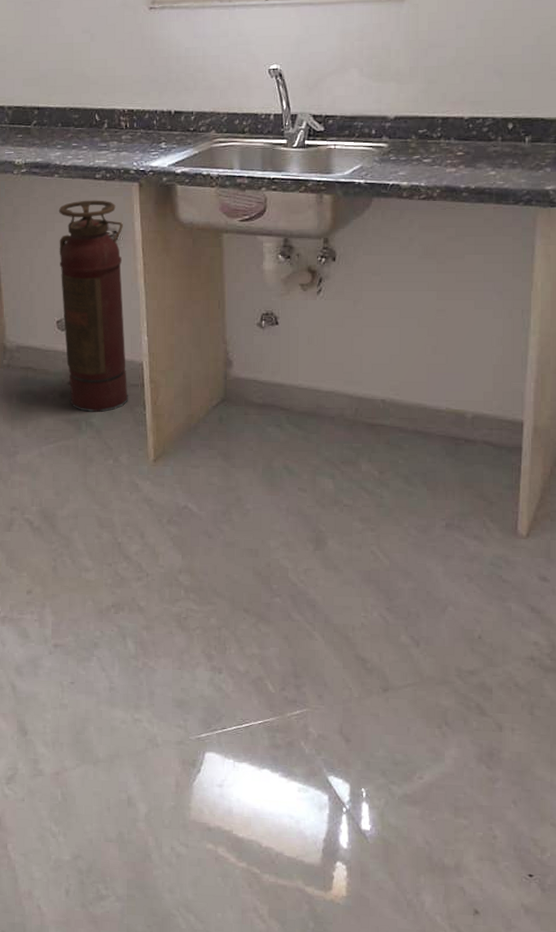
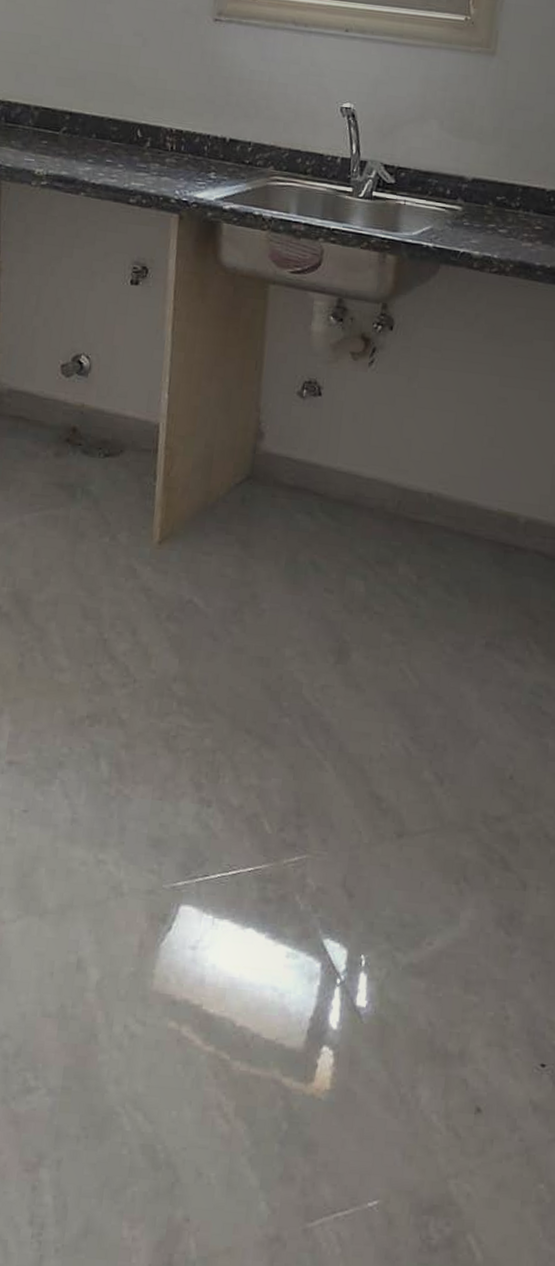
fire extinguisher: present [58,200,129,412] -> none [66,226,155,479]

